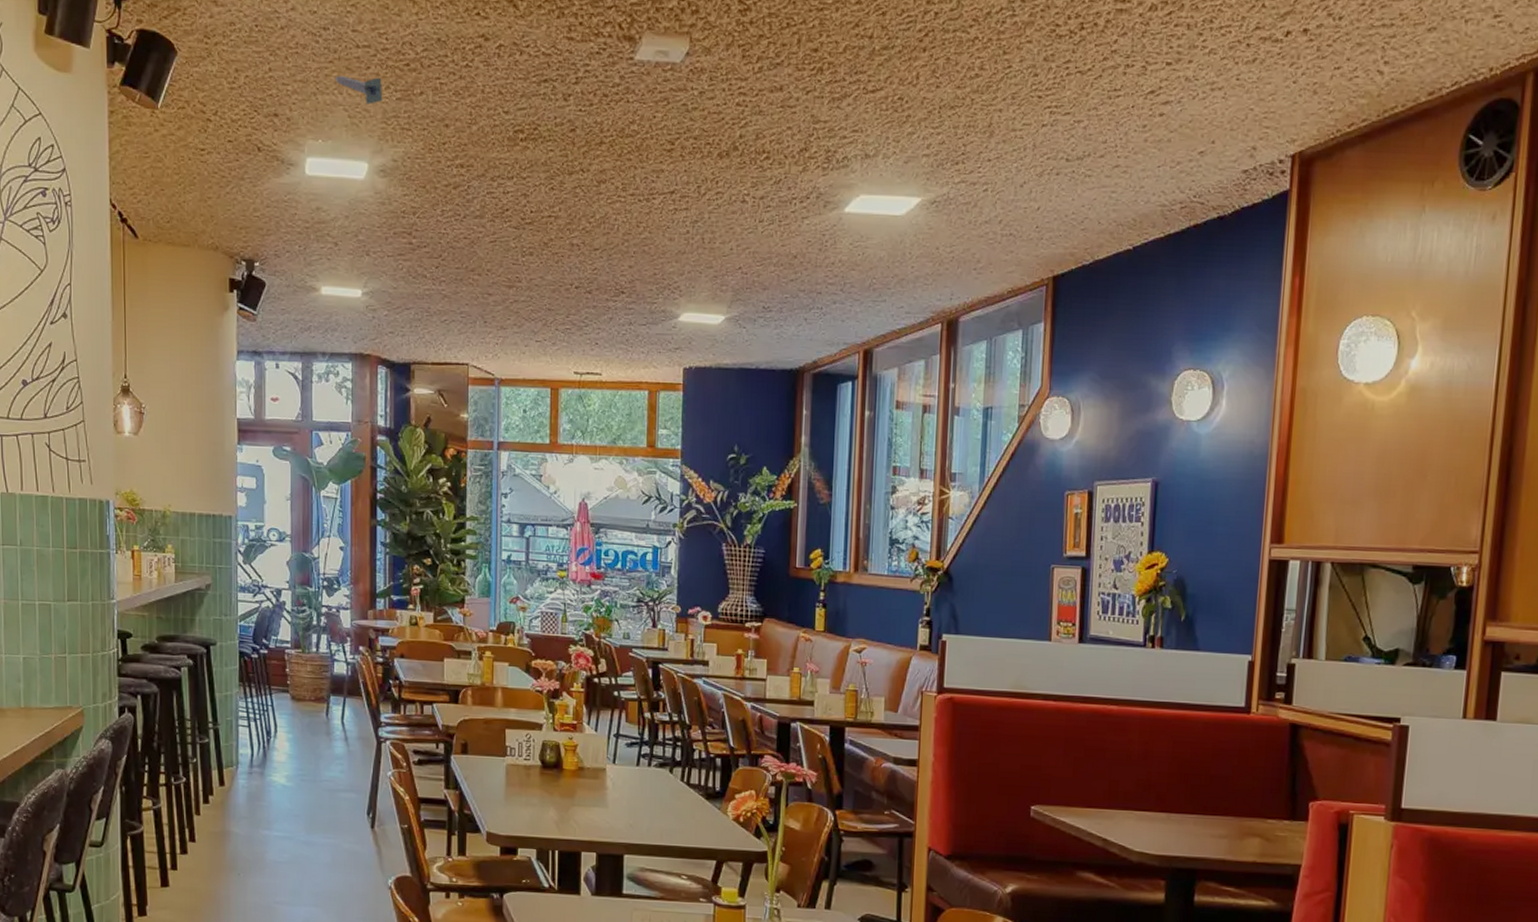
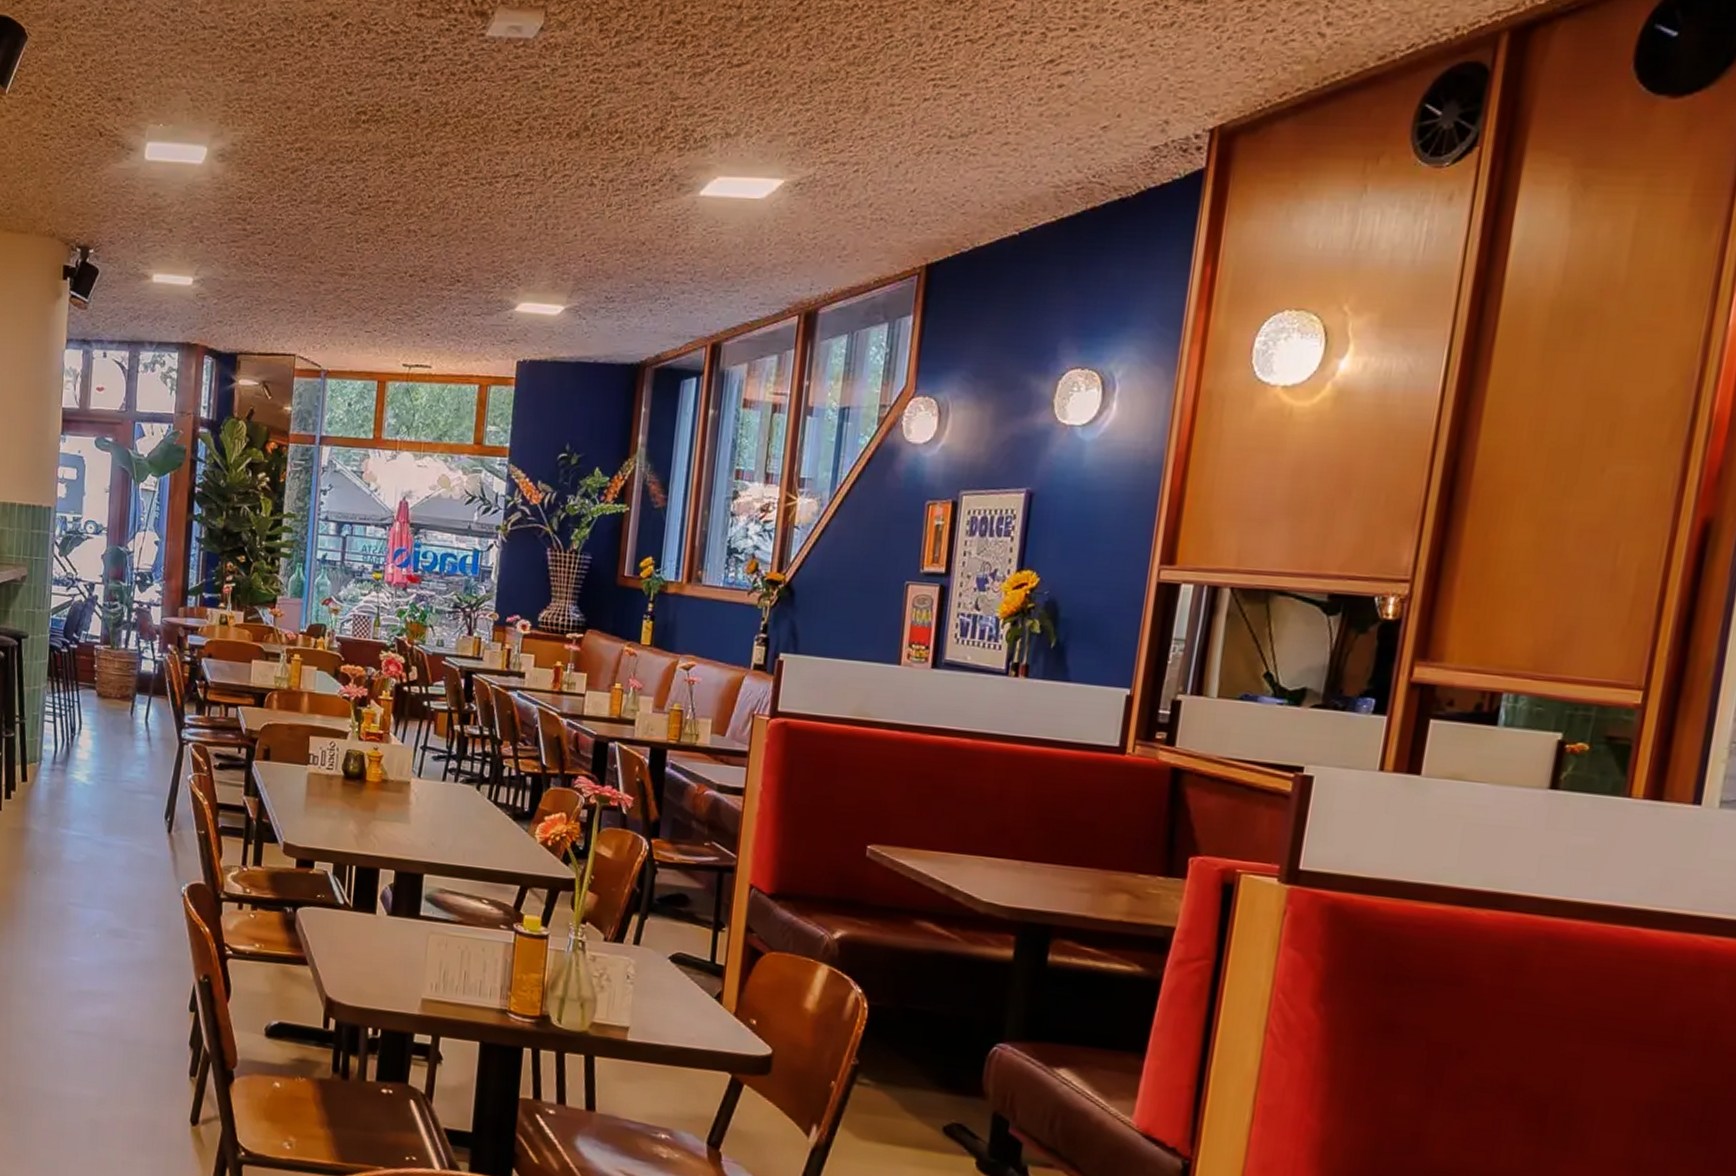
security camera: present [335,76,383,105] -> none [179,58,226,87]

